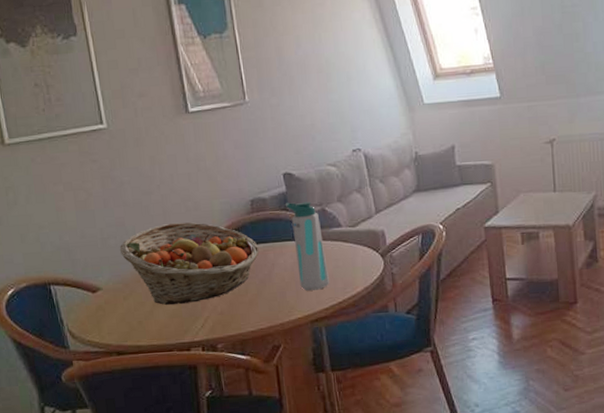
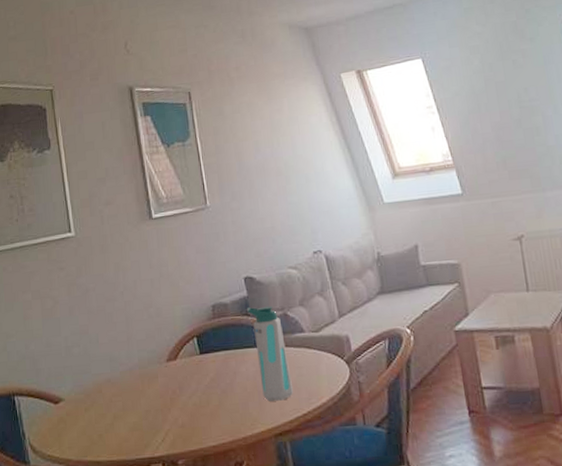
fruit basket: present [119,222,260,305] -> none [82,329,221,417]

